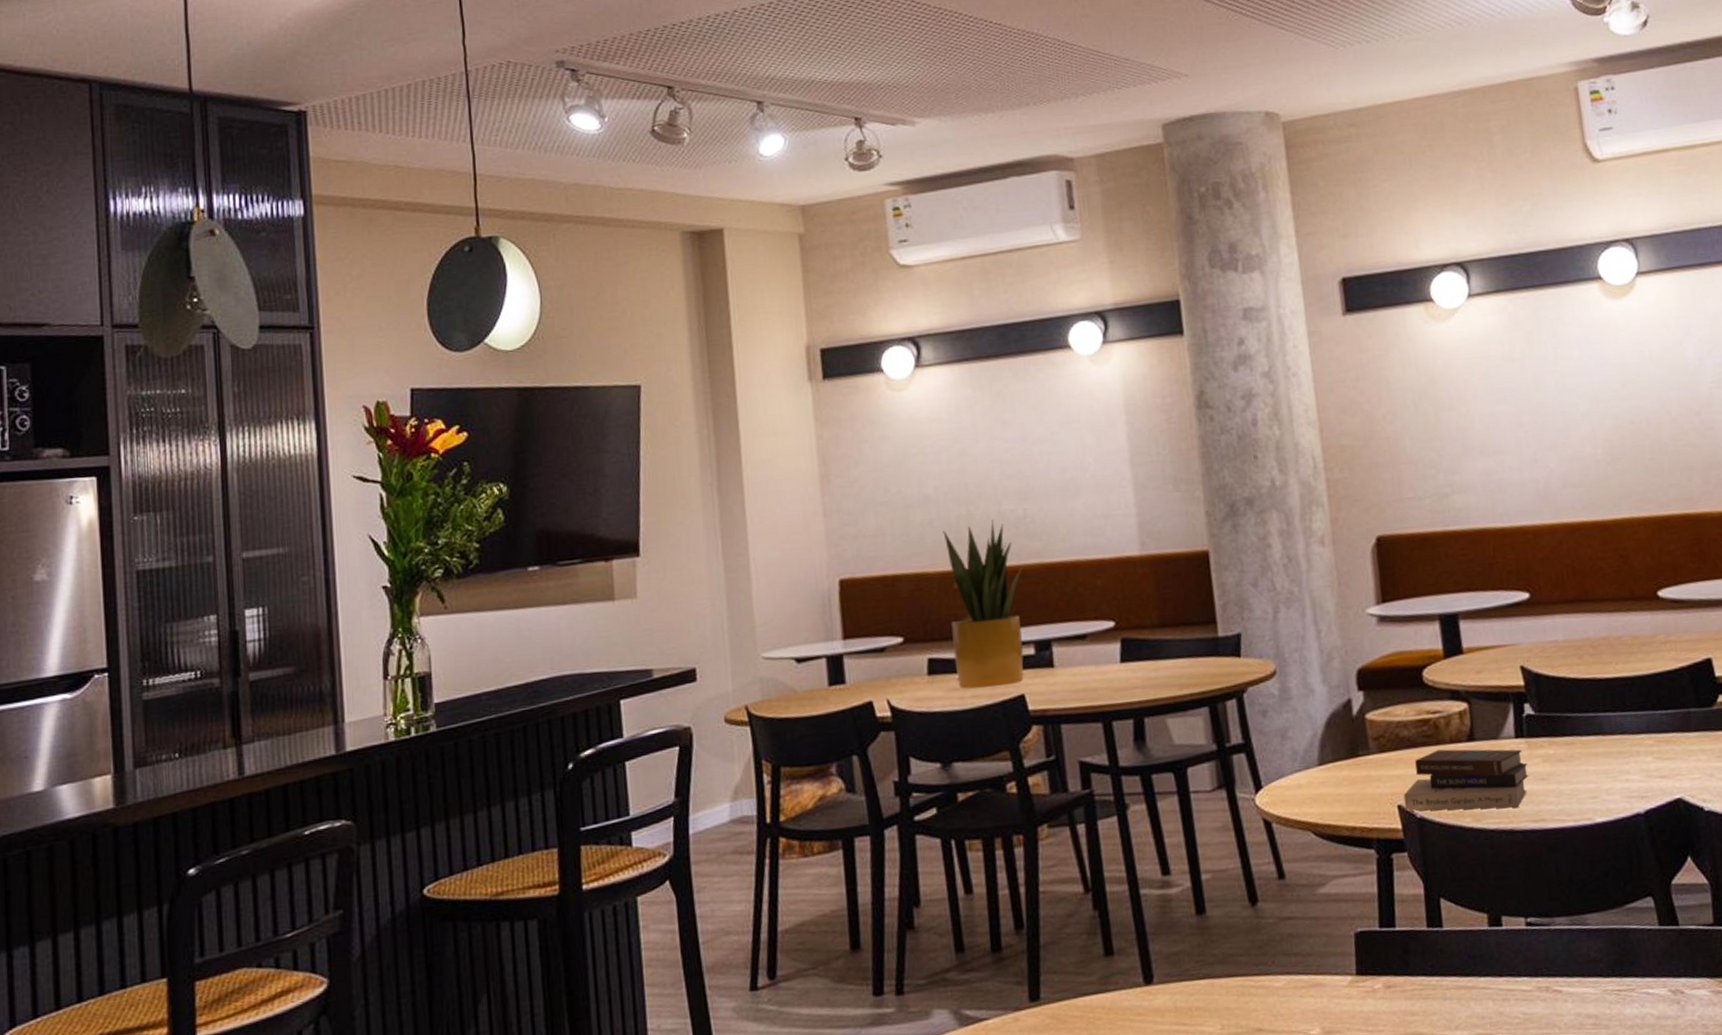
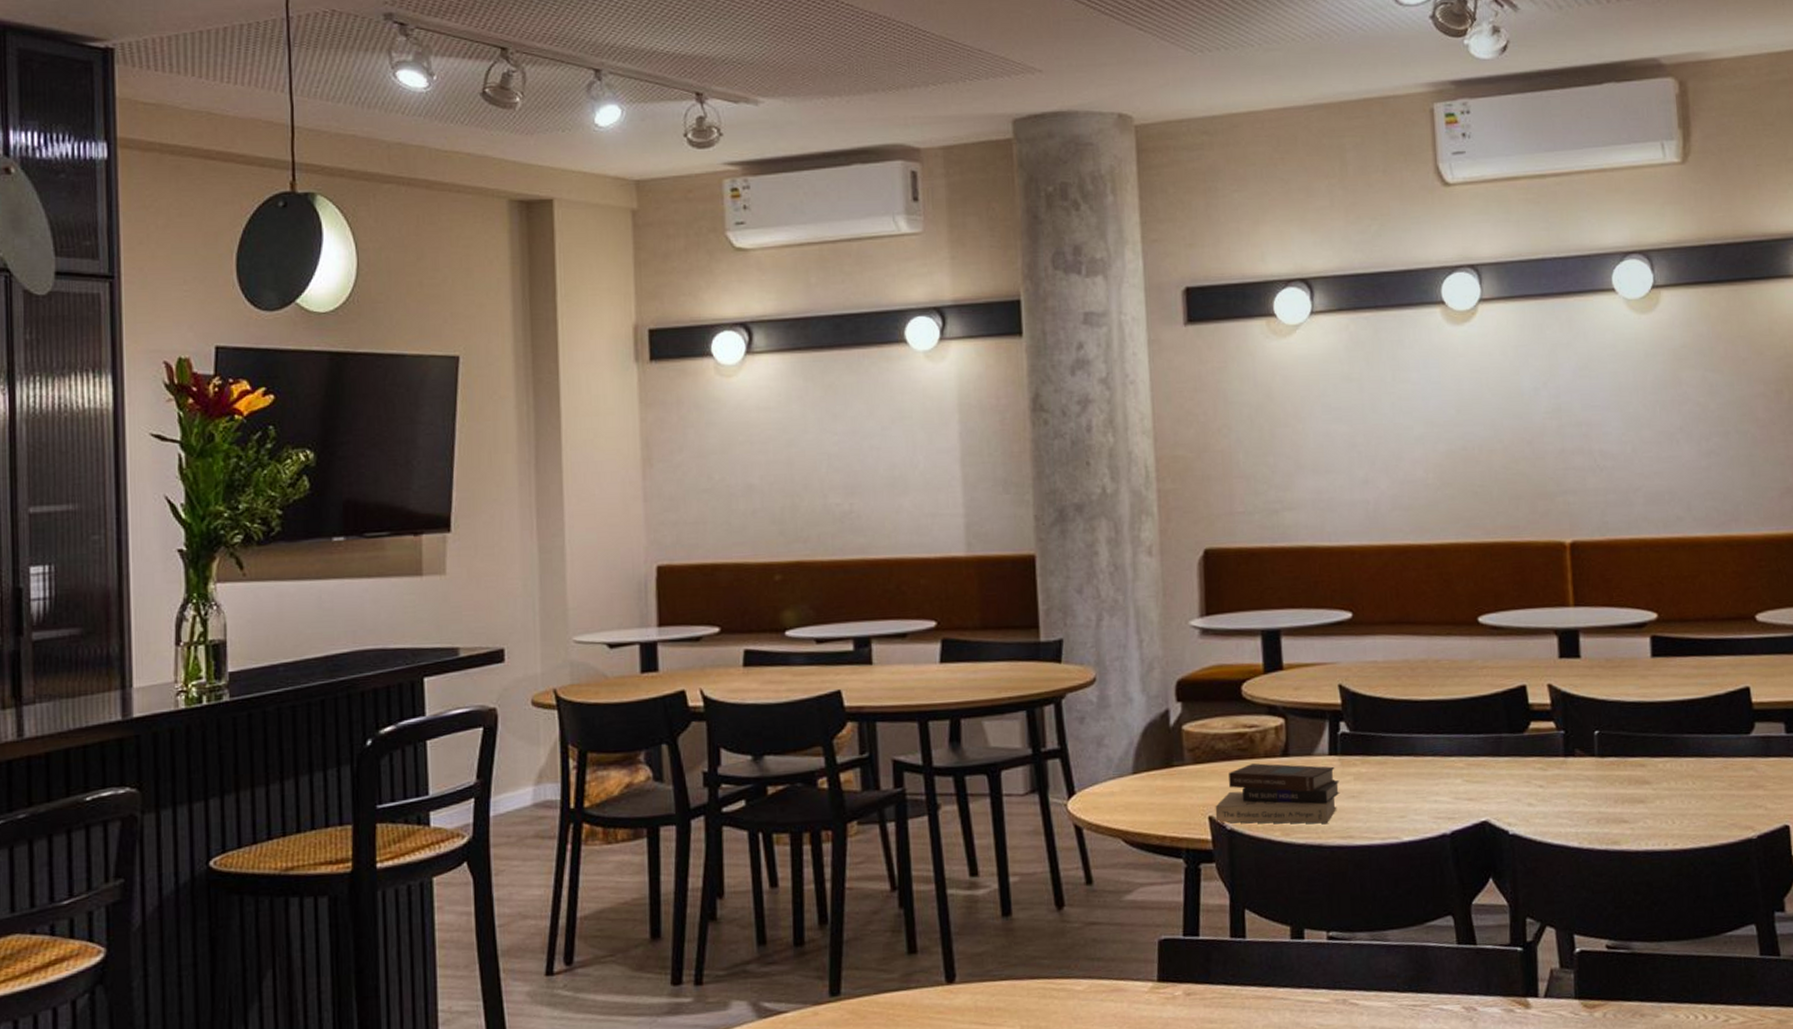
planter: present [942,519,1025,689] -> none [766,513,849,683]

